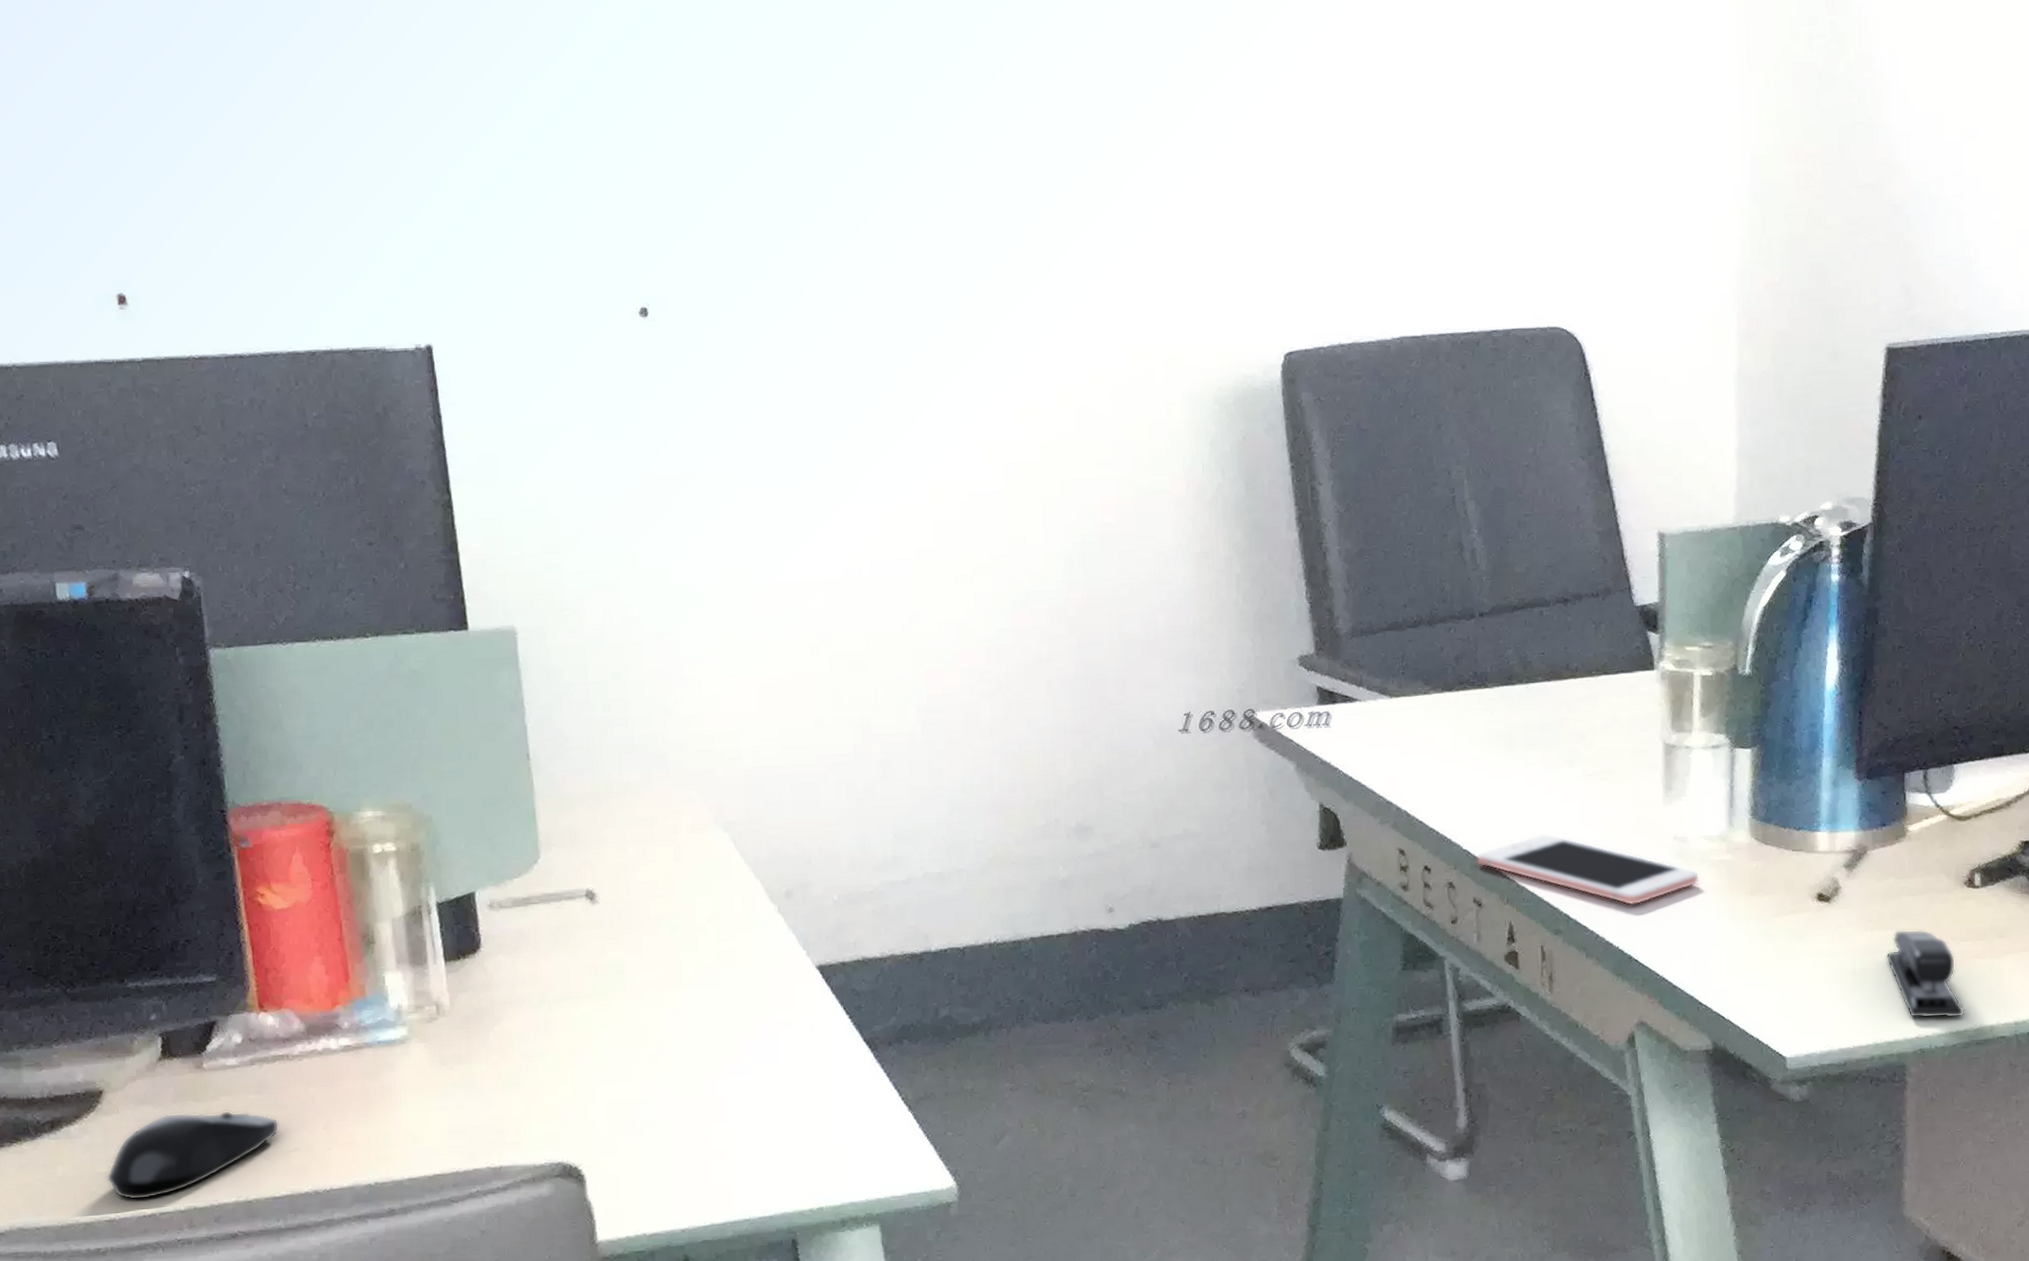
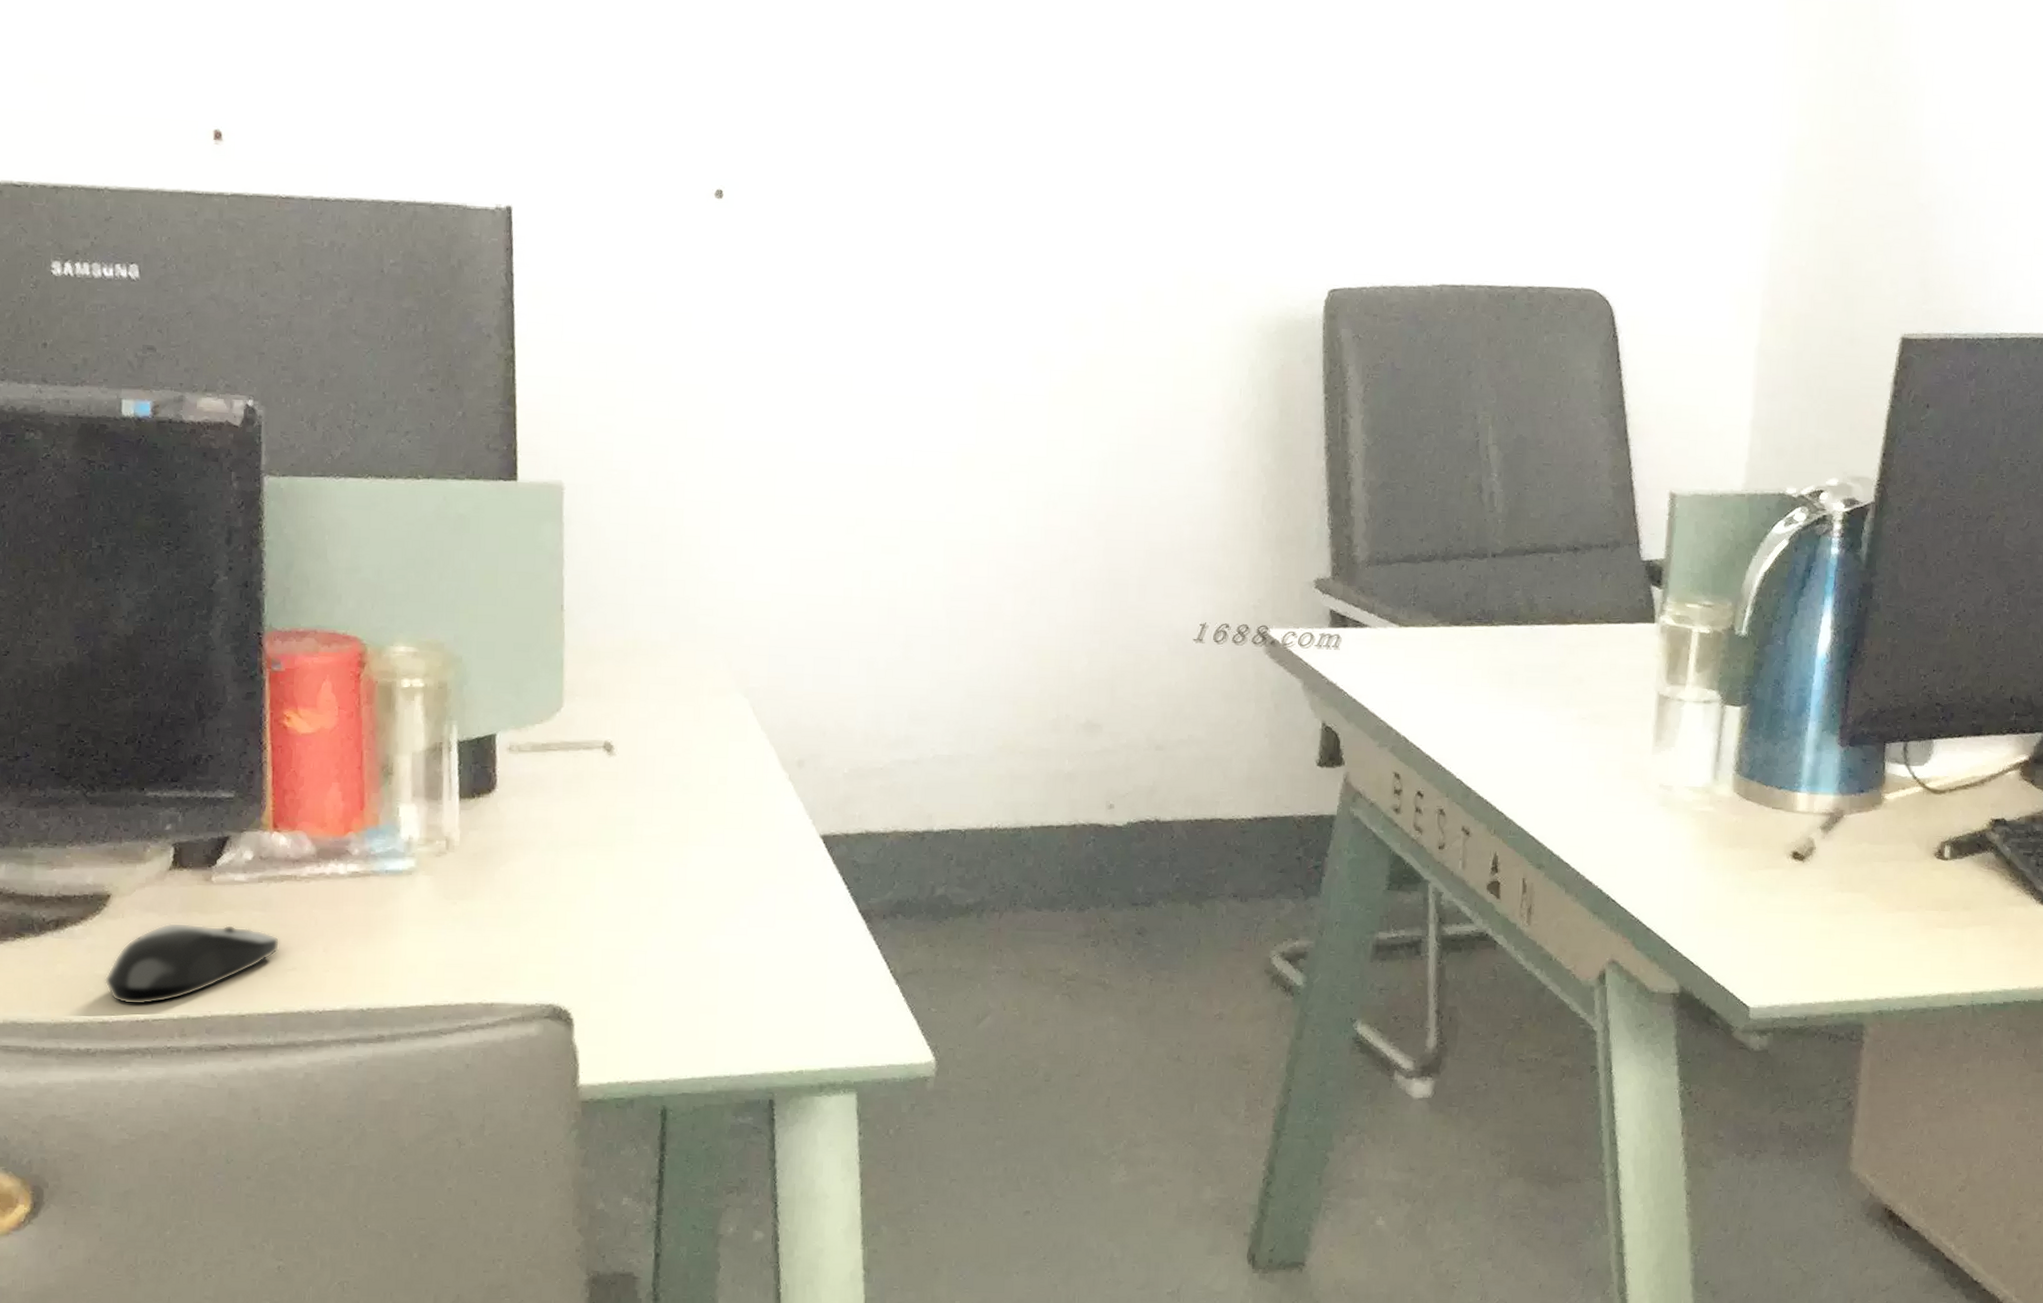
cell phone: present [1476,833,1700,906] -> none [1468,770,1682,848]
stapler: present [1886,929,1965,1019] -> none [1853,893,1925,984]

